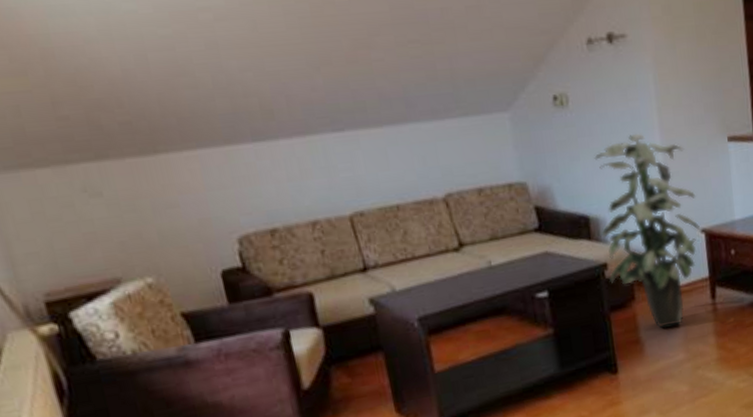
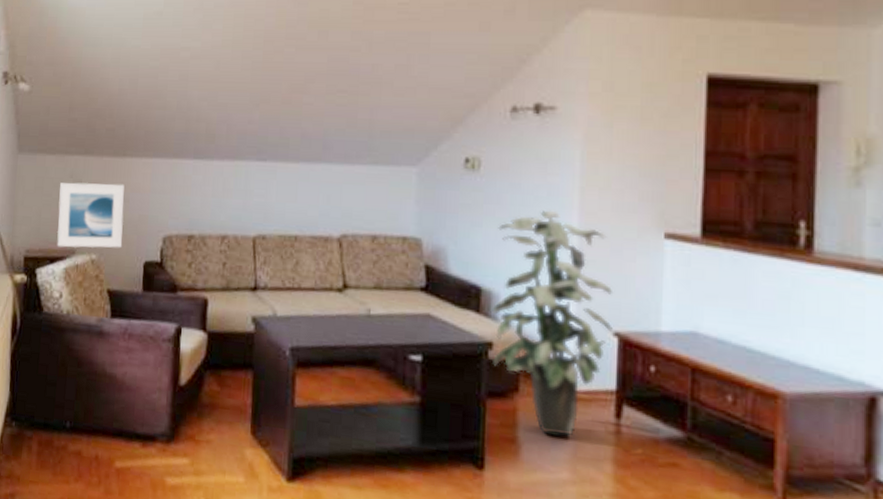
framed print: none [69,187,186,280] -> present [57,182,125,248]

